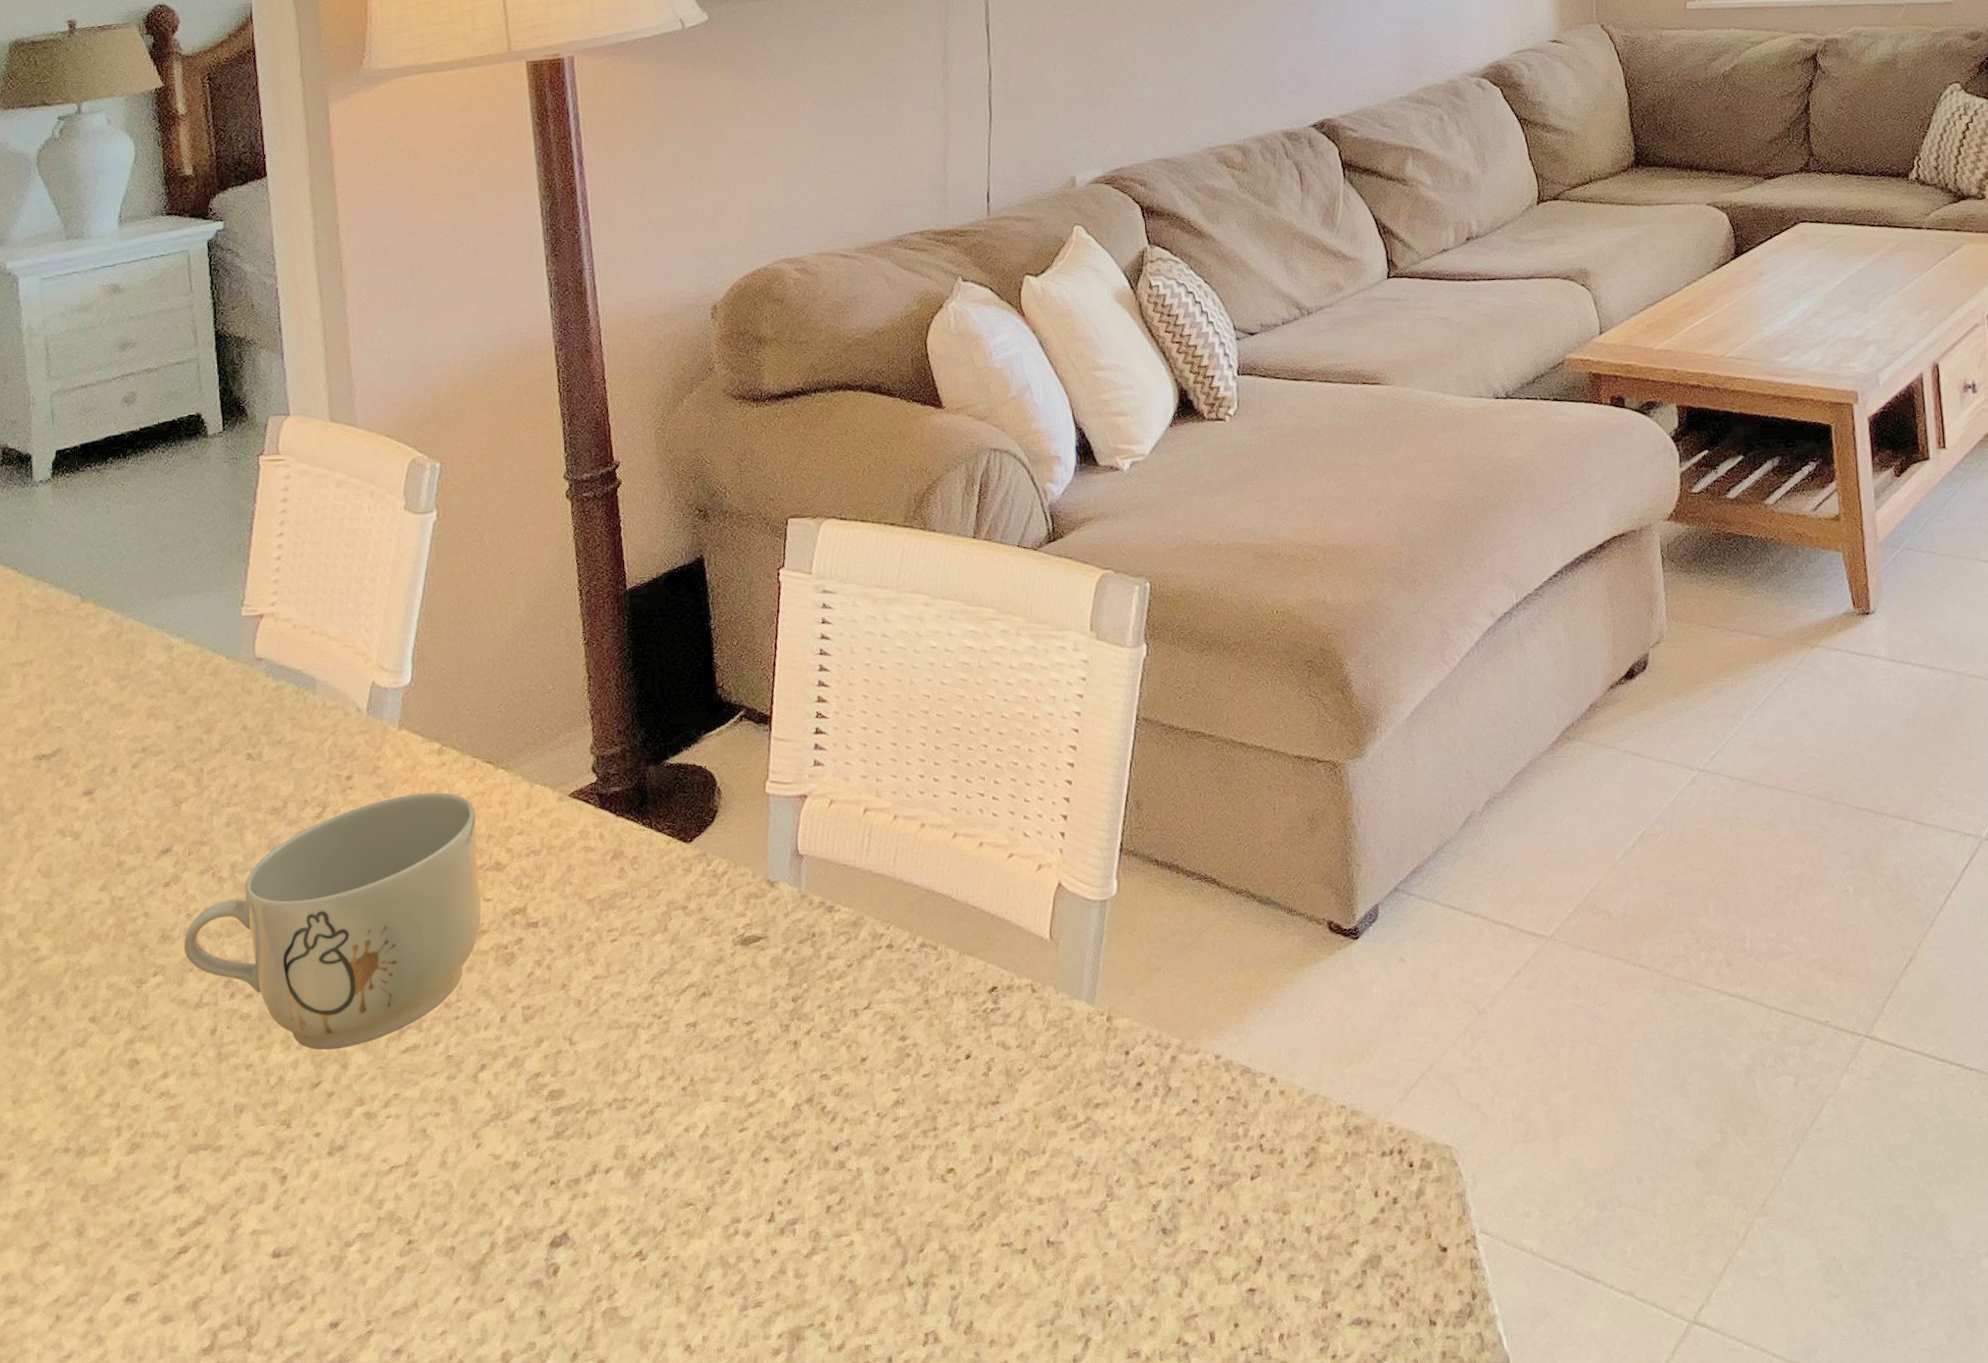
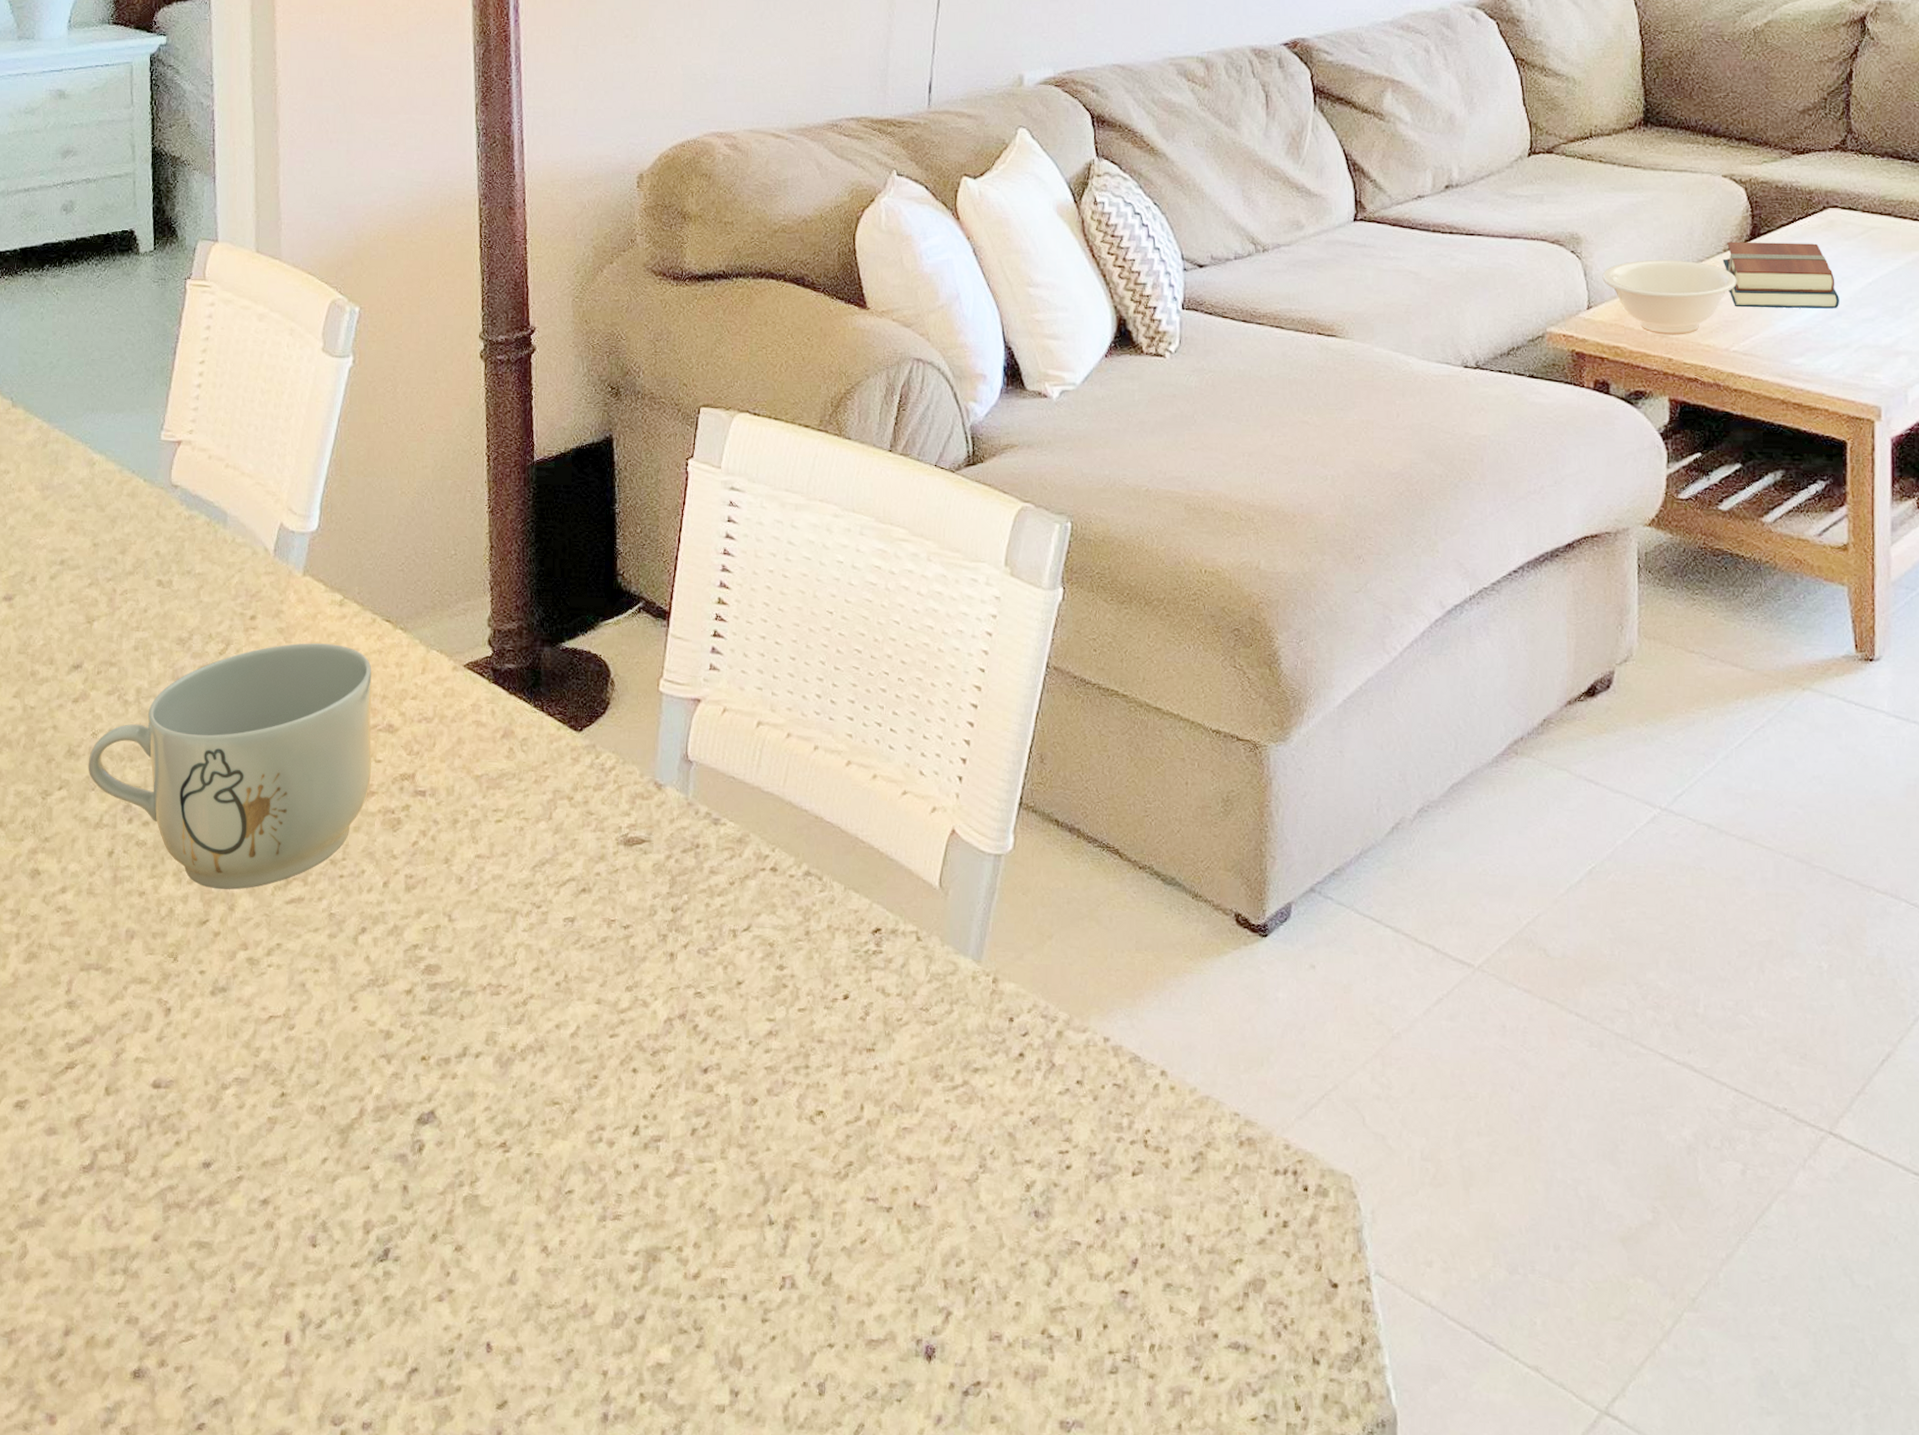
decorative bowl: none [1610,282,1727,350] -> present [1602,259,1737,335]
books: none [1712,255,1815,318] -> present [1722,241,1839,309]

